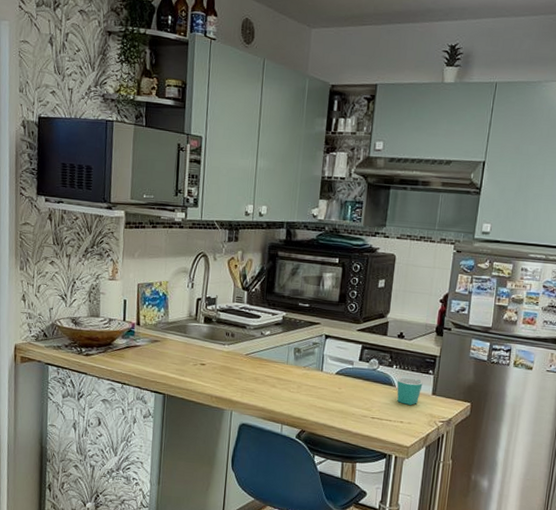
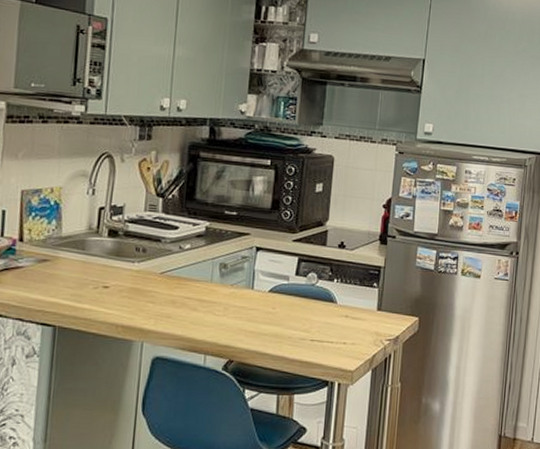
mug: present [396,377,423,405] -> none [338,292,367,323]

